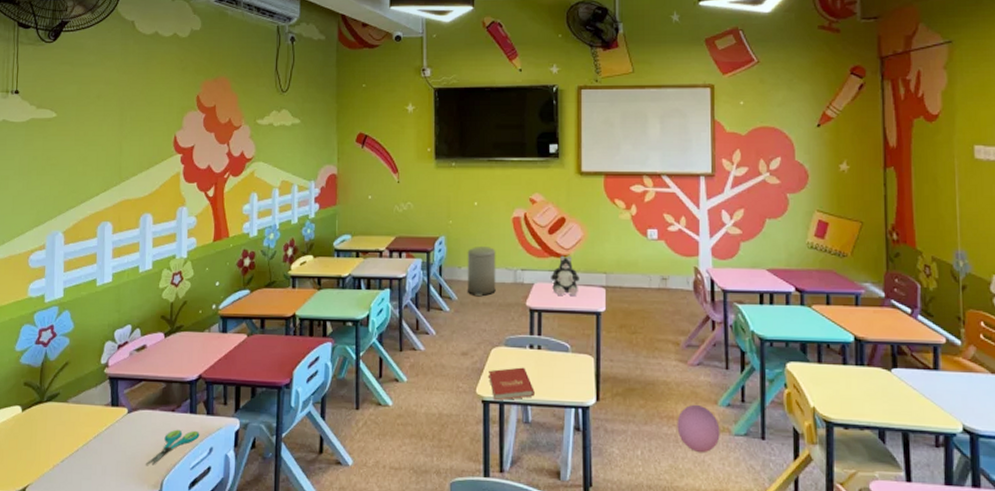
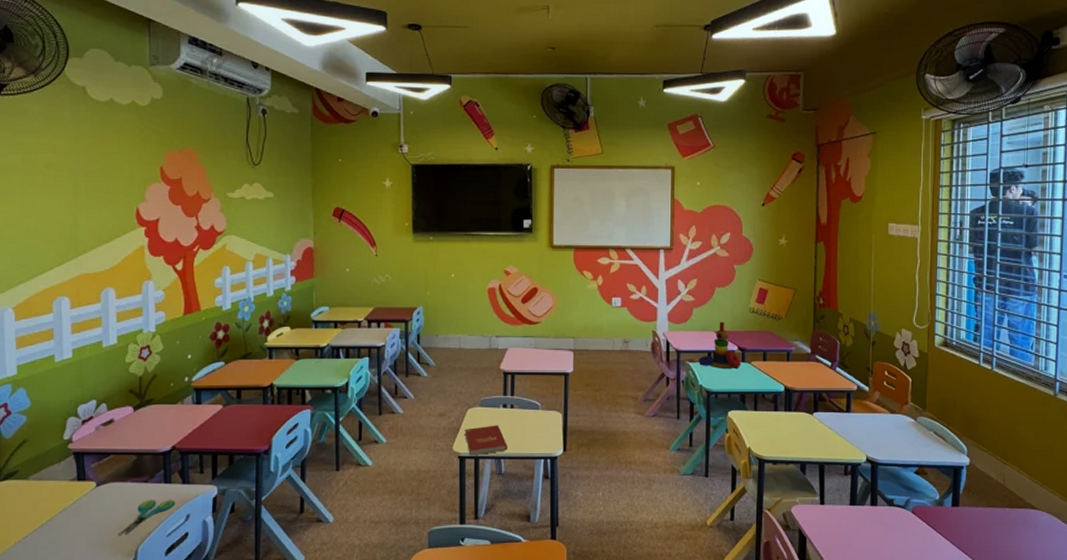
pedal bin: present [467,247,496,296] -> none [444,316,472,361]
plush toy: present [551,255,579,295] -> none [523,322,550,359]
ball: present [677,404,720,453] -> none [634,450,671,492]
stacking toy: none [748,258,800,313] -> present [698,322,742,368]

